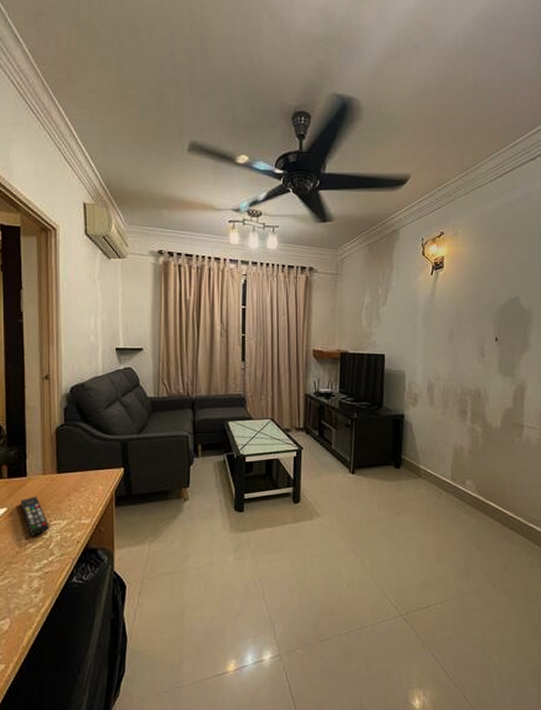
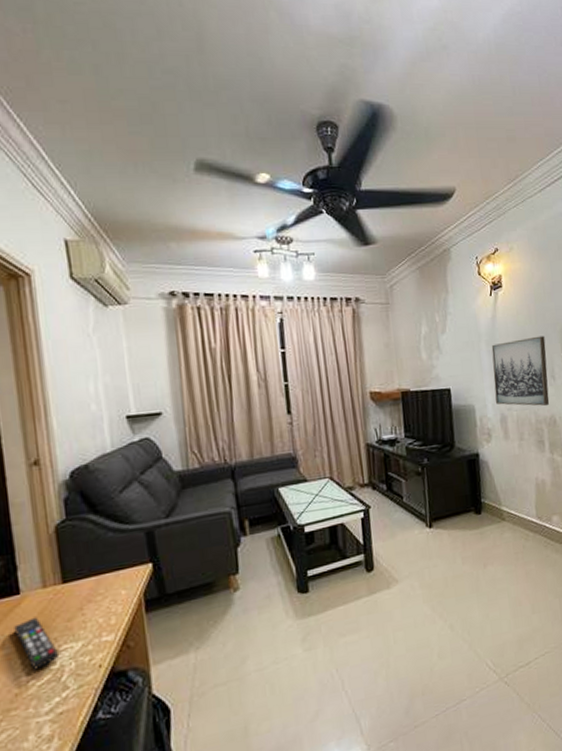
wall art: none [426,315,479,379] -> present [491,335,550,406]

